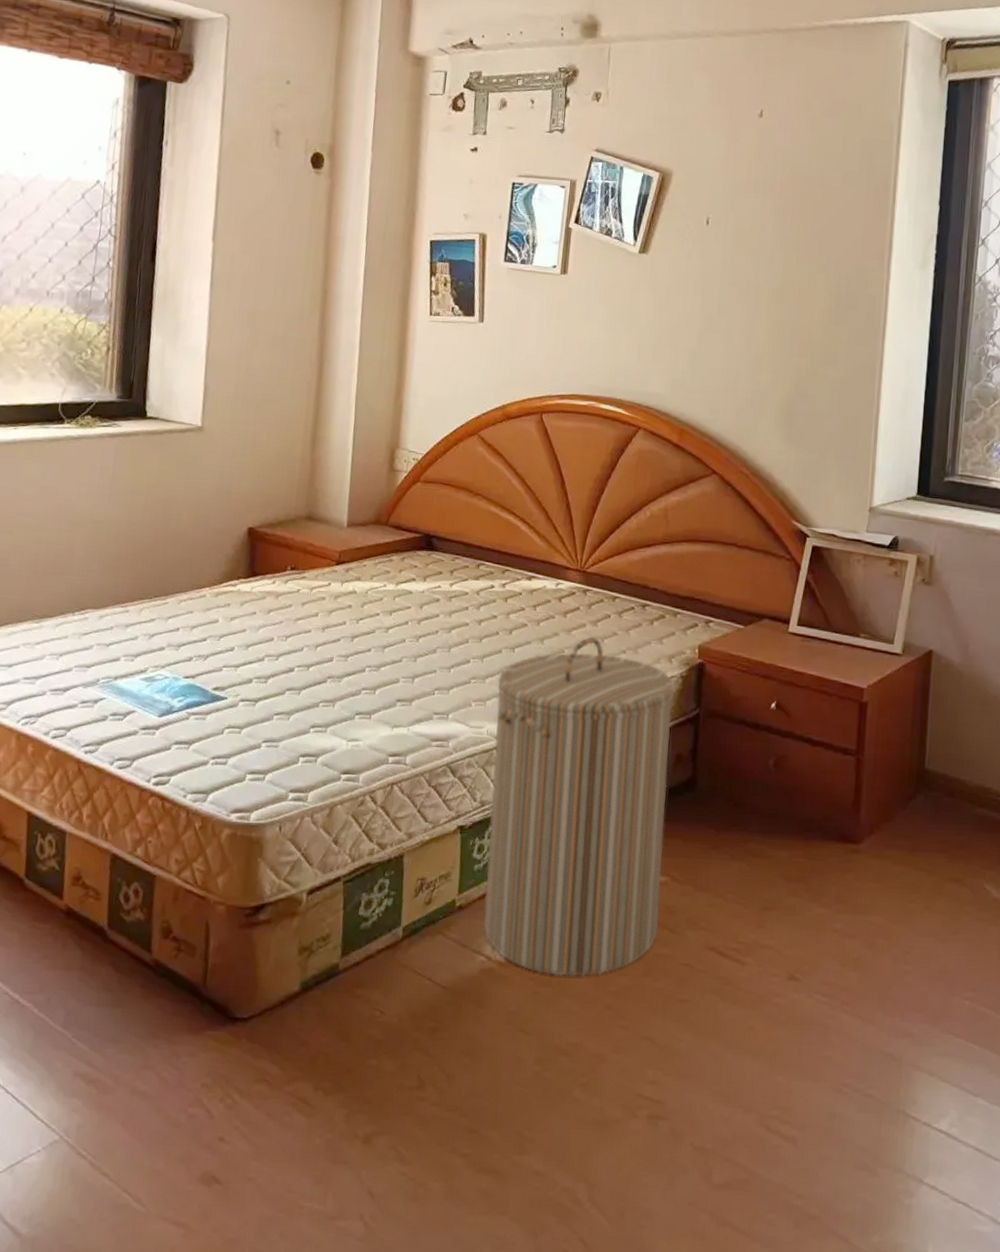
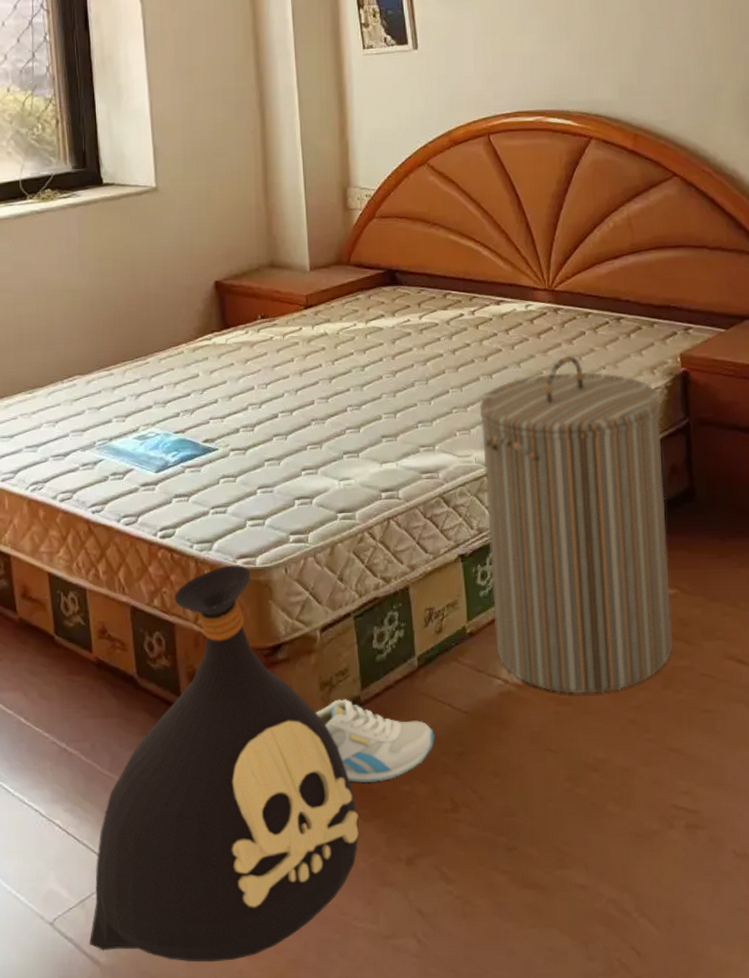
bag: none [13,818,320,1238] -> present [90,565,359,962]
sneaker: none [290,966,410,1055] -> present [315,699,434,782]

